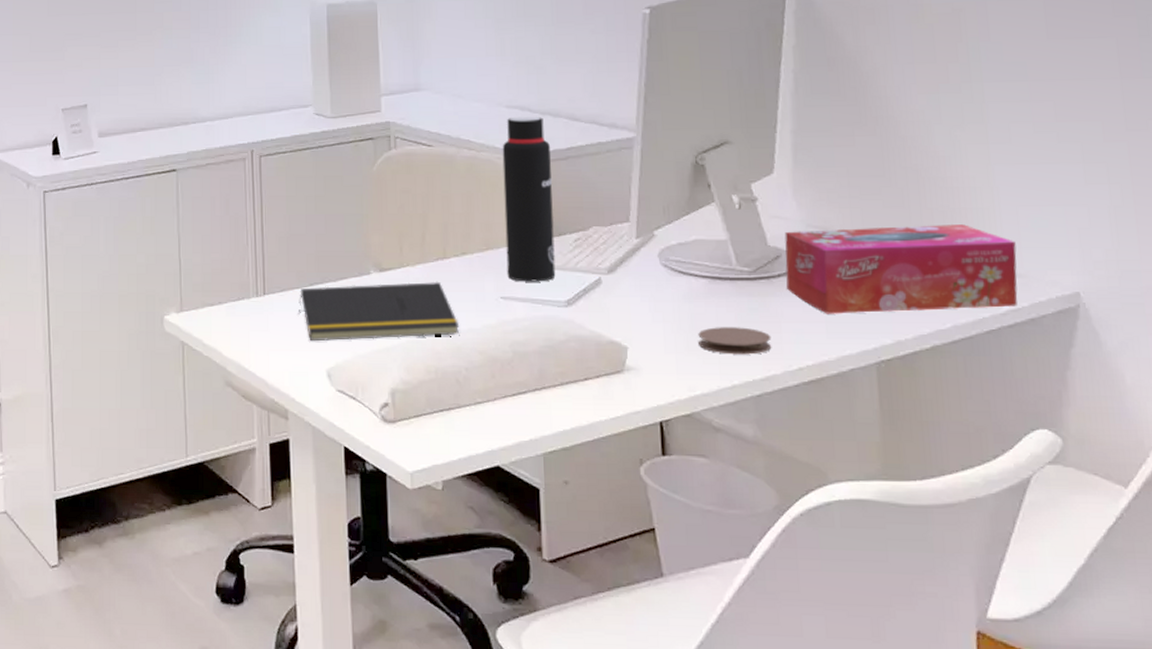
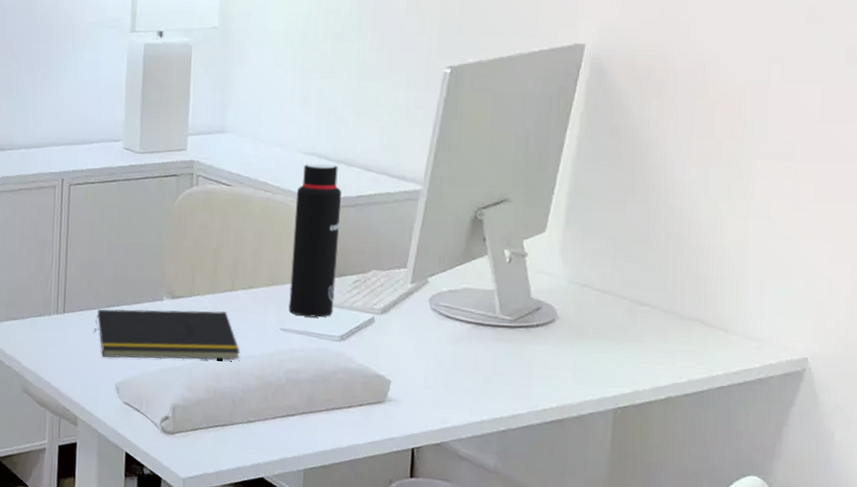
coaster: present [698,327,771,355] -> none [456,368,522,395]
tissue box: present [784,224,1018,314] -> none [543,286,758,367]

